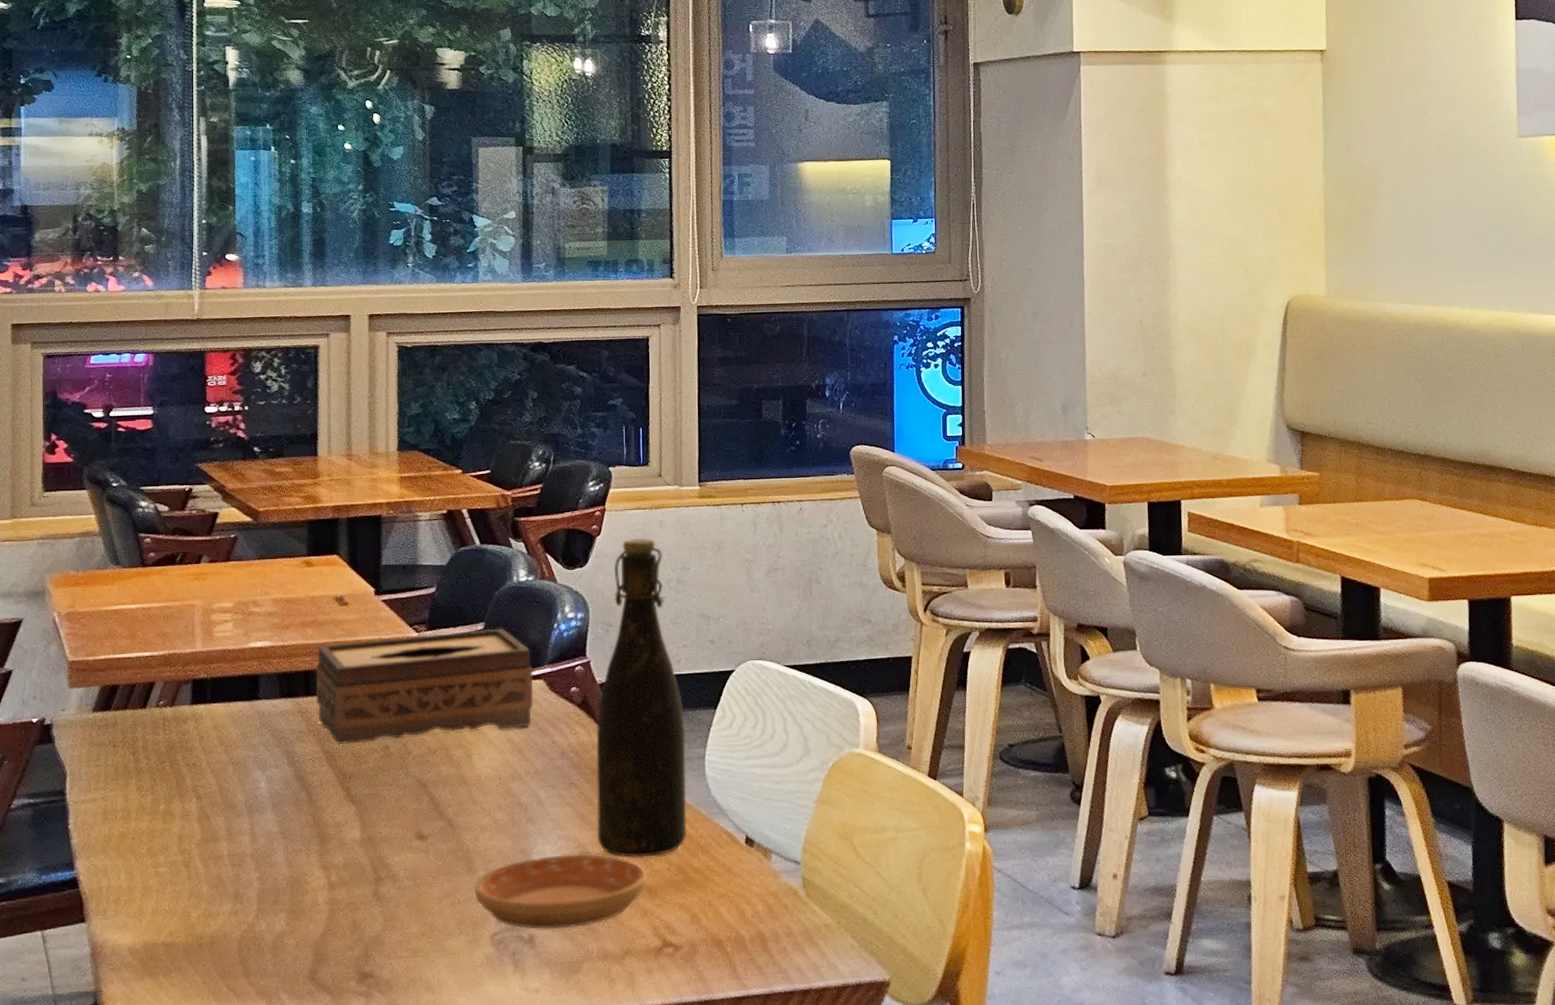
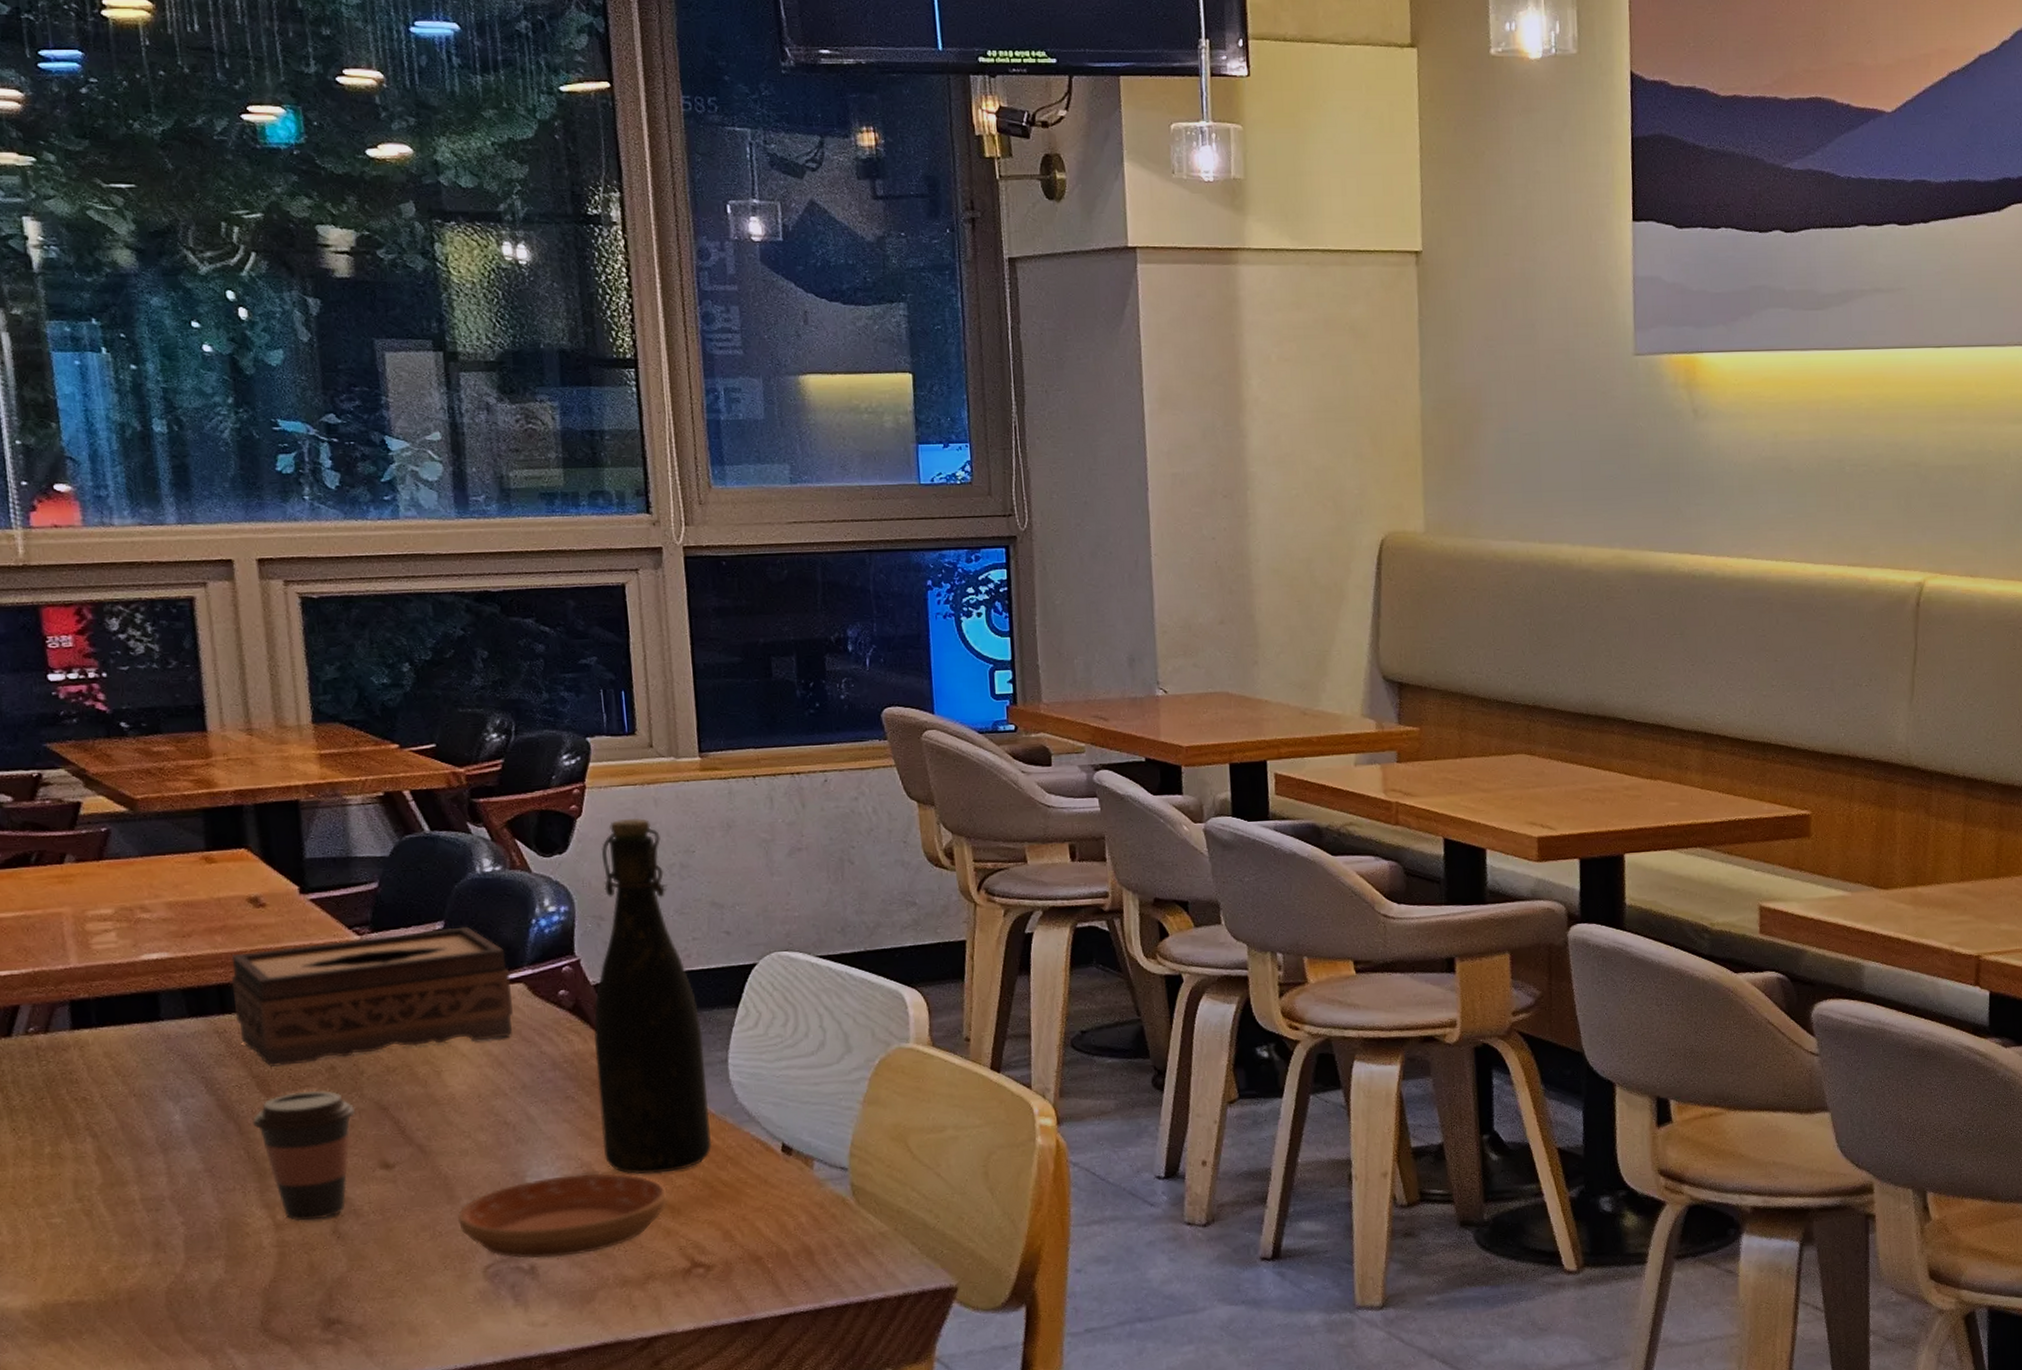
coffee cup: none [321,766,401,883] -> present [253,1090,356,1221]

